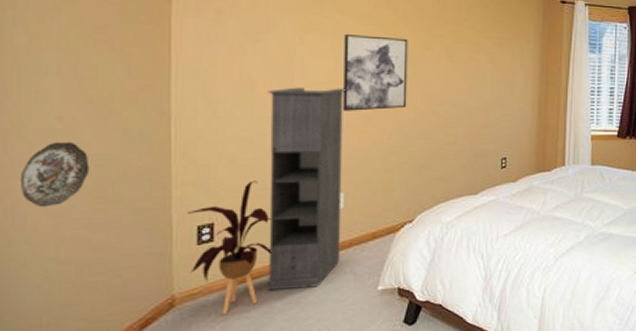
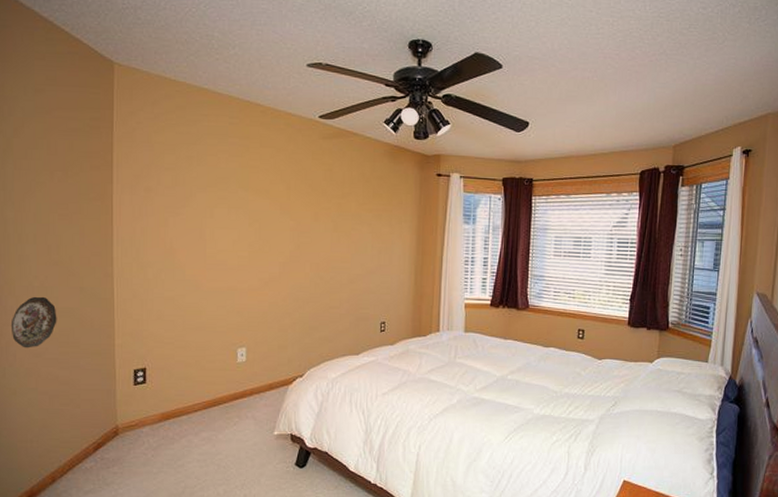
house plant: present [187,180,272,316] -> none [126,334,190,446]
storage cabinet: present [268,87,345,290] -> none [185,254,247,428]
wall art: present [343,34,408,111] -> none [245,208,299,276]

